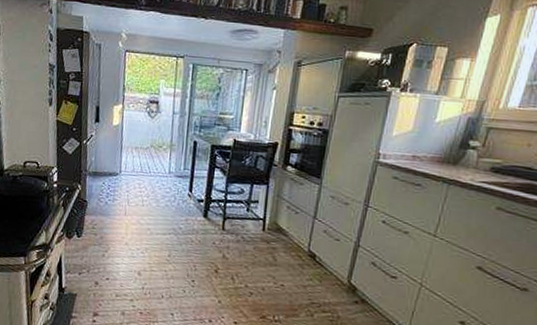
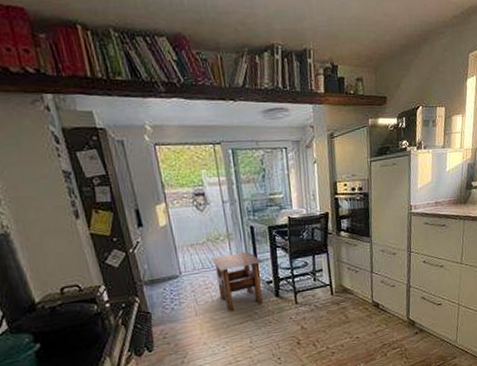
side table: none [150,163,199,220] -> present [211,251,263,311]

